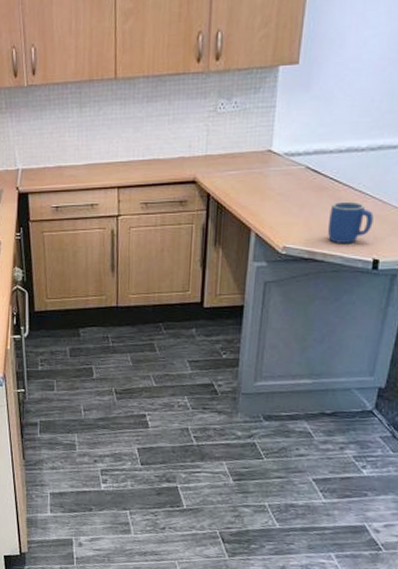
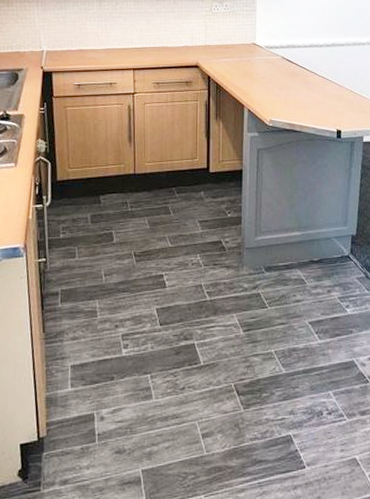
mug: present [327,201,374,243] -> none [301,84,334,117]

